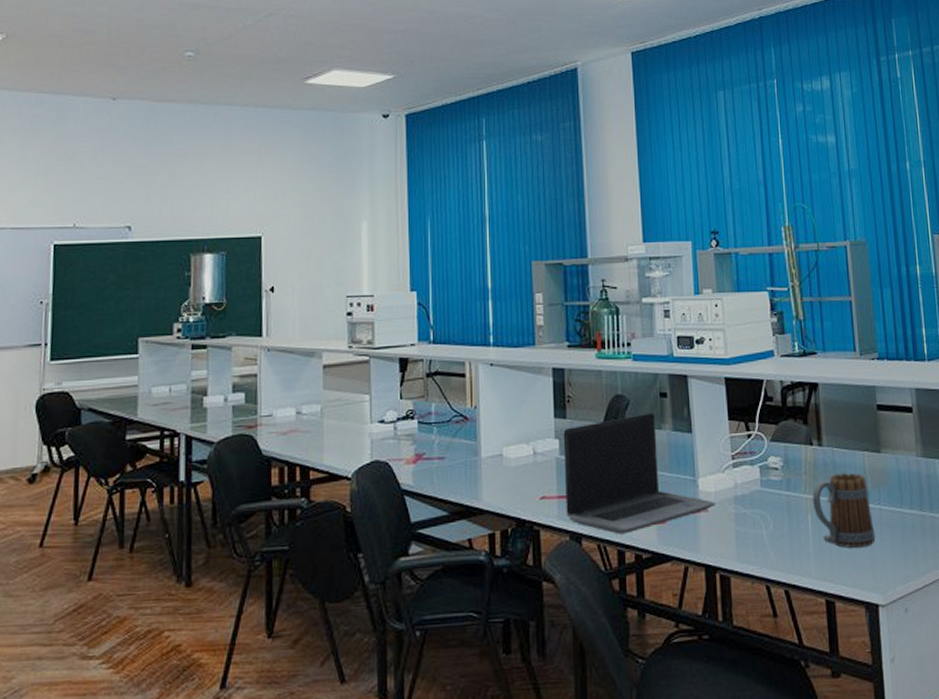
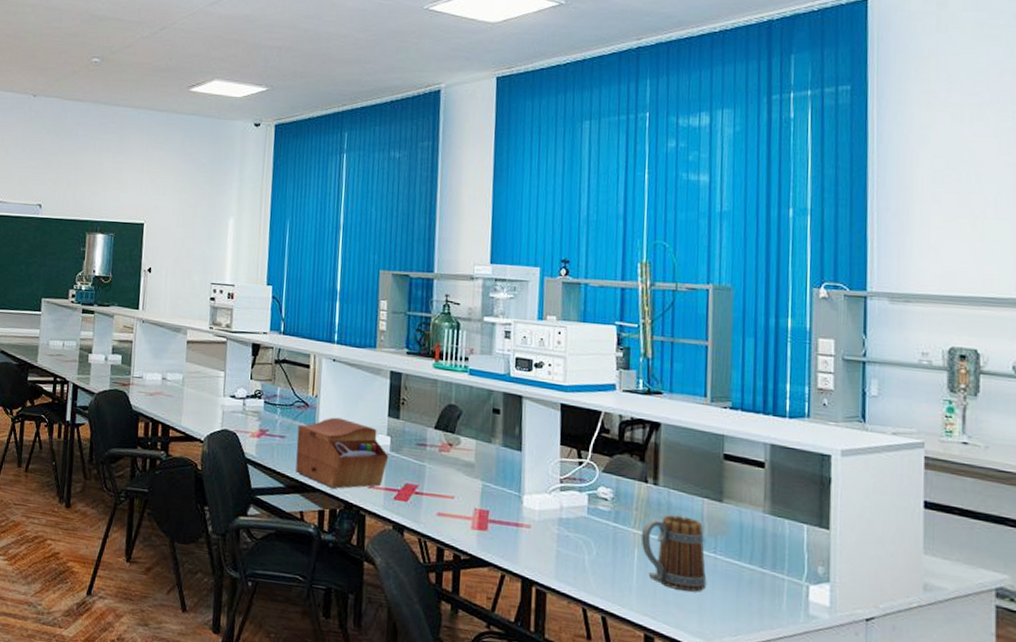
sewing box: none [458,427,559,506] -> present [295,417,389,489]
laptop computer: present [563,412,716,534] -> none [391,425,539,534]

